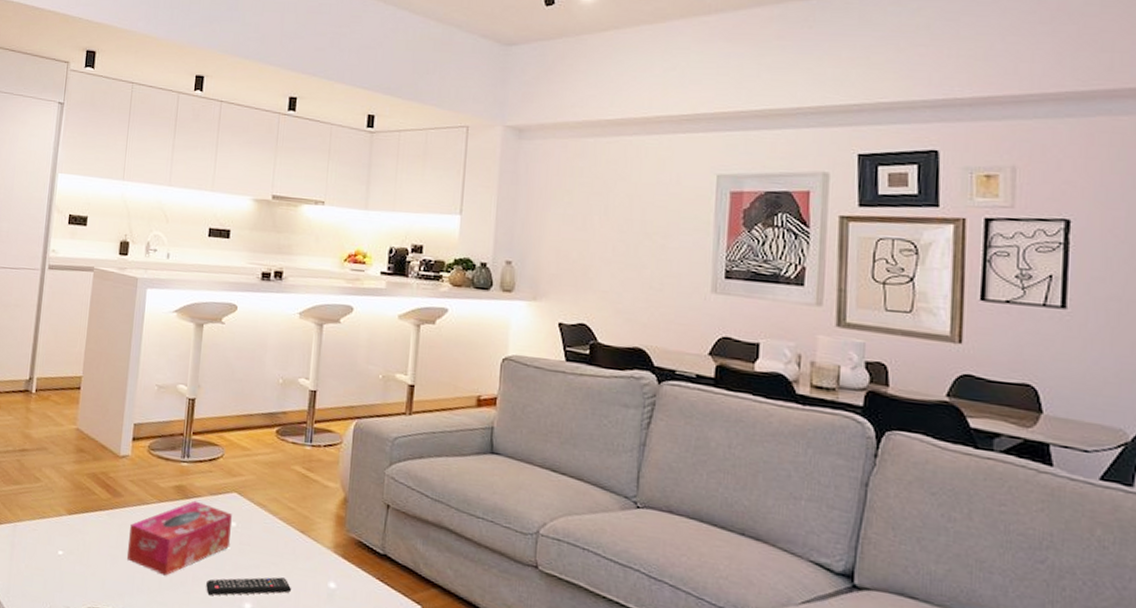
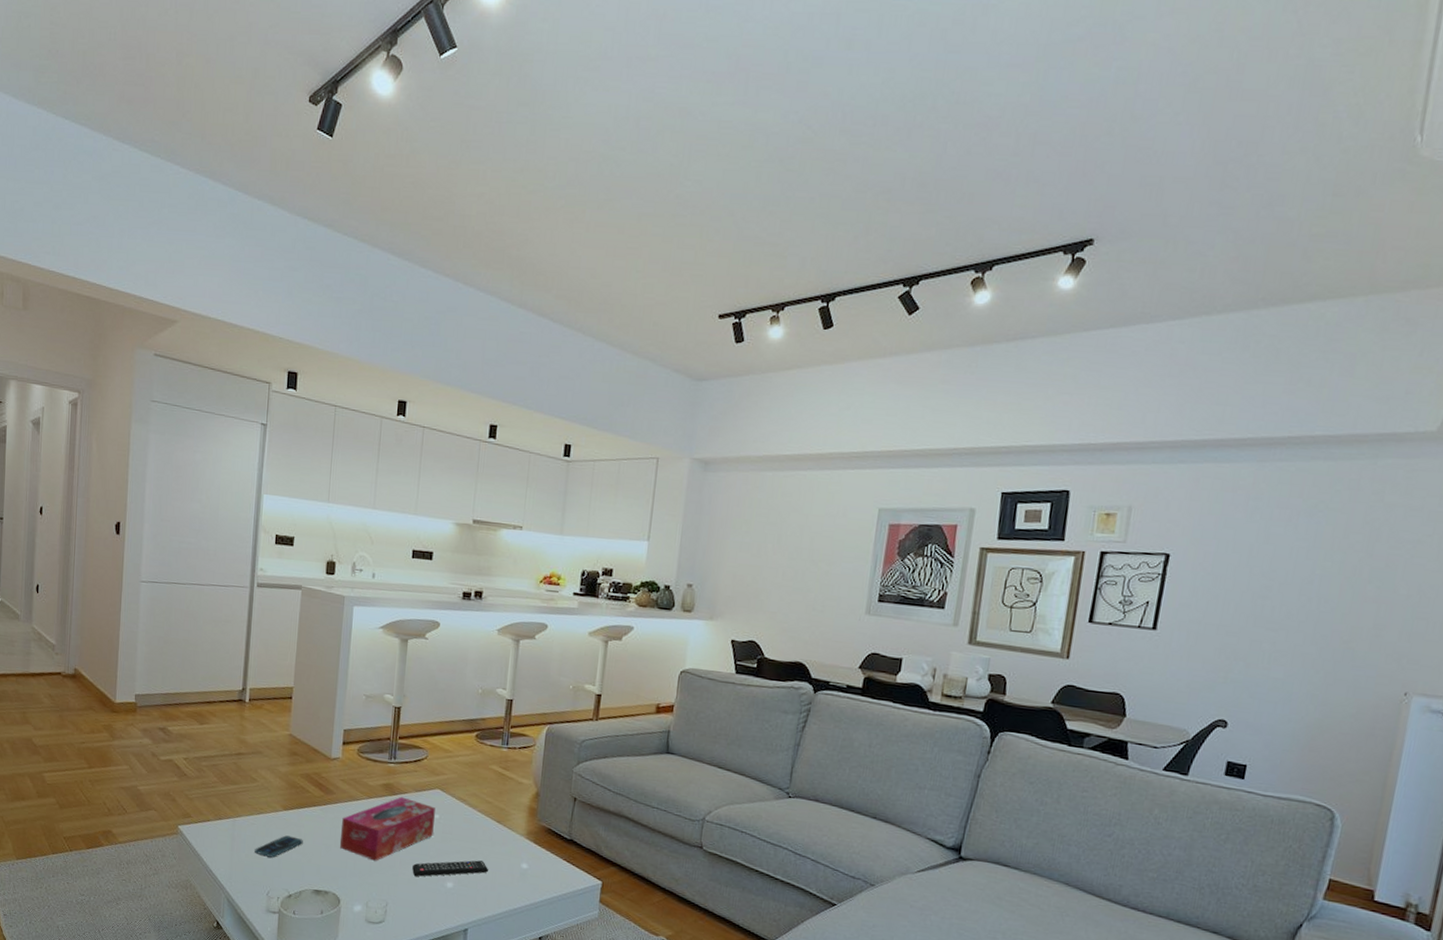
smartphone: none [35,543,88,569] -> present [255,835,303,858]

